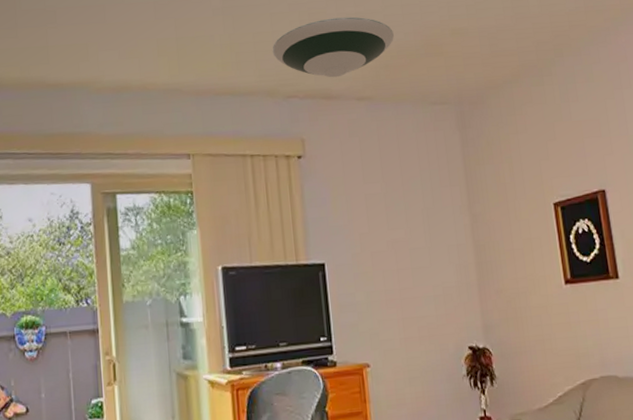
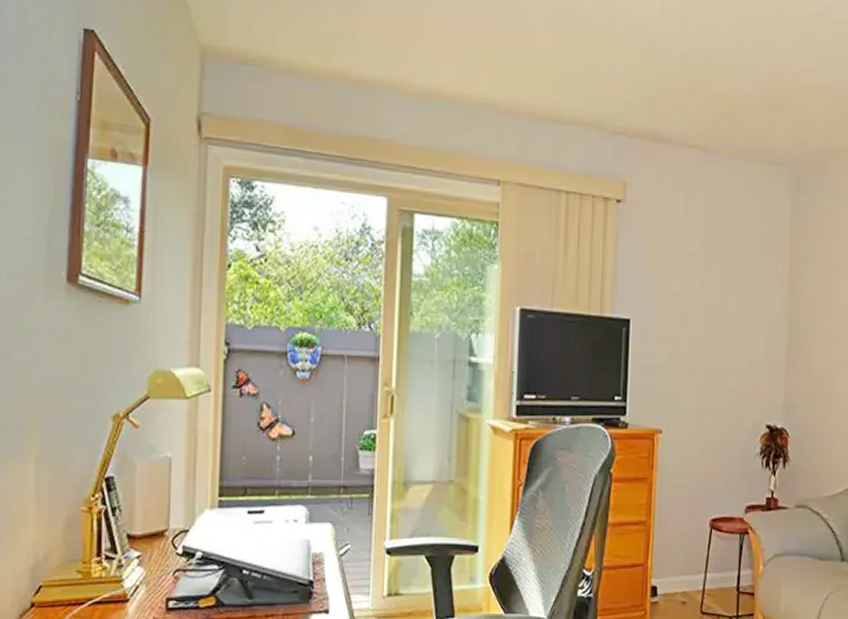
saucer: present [272,17,394,78] -> none [604,51,739,120]

